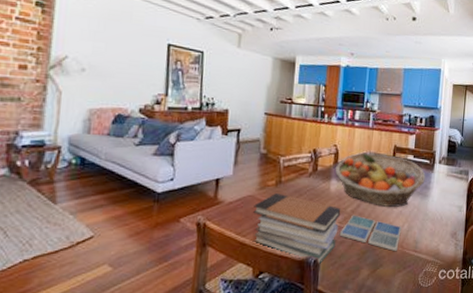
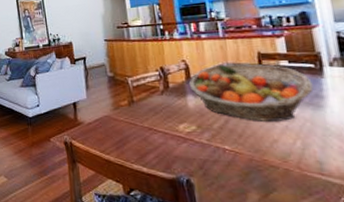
book stack: present [253,192,341,264] -> none [111,112,209,184]
drink coaster: present [339,215,401,251] -> none [209,131,294,173]

